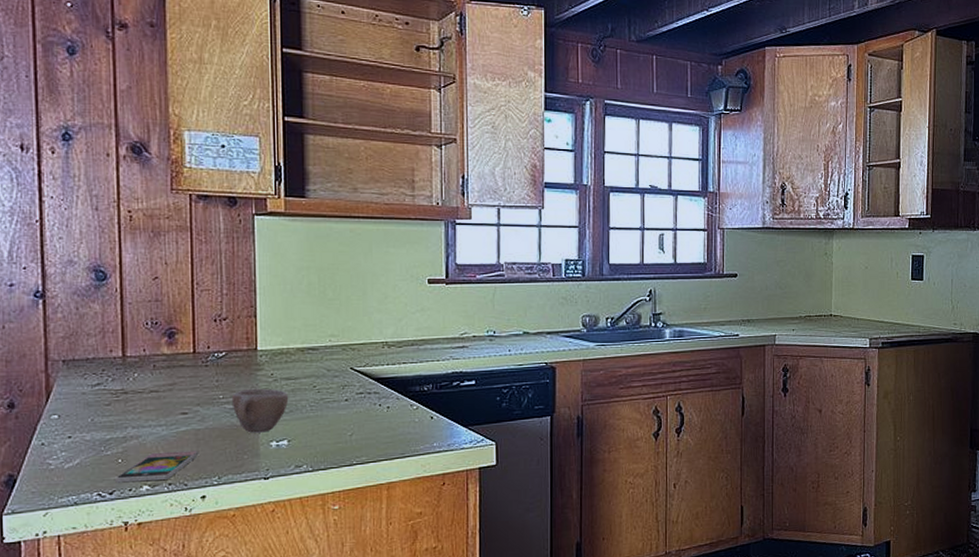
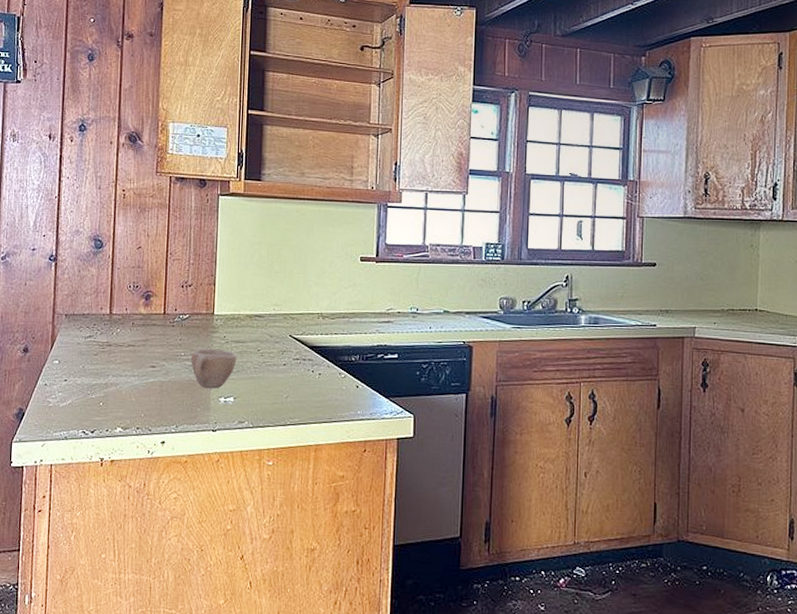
smartphone: present [115,450,199,483] -> none [96,399,163,424]

